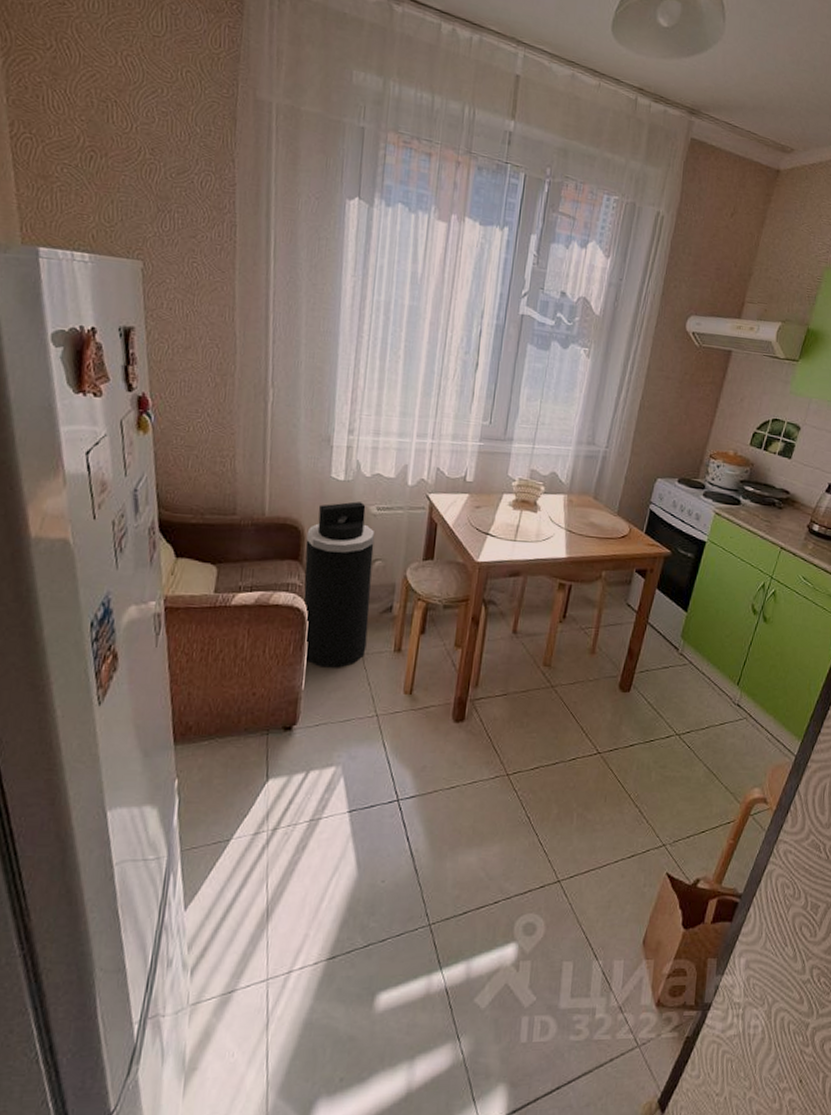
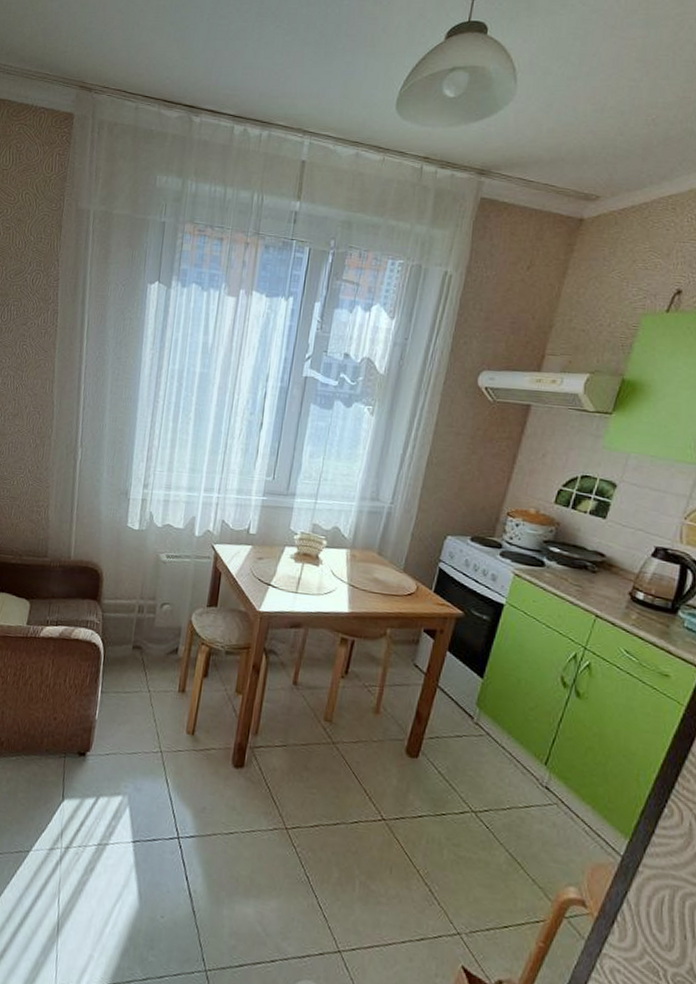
trash can: present [303,501,375,668] -> none [98,549,165,703]

